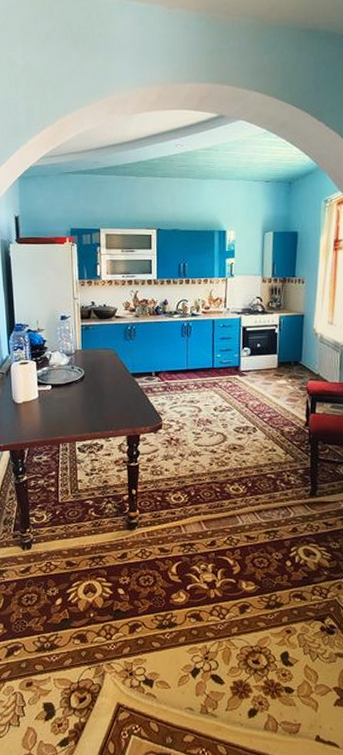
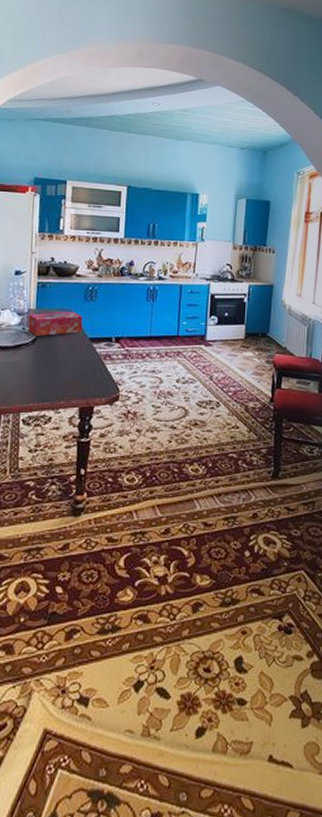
tissue box: none [76,350,125,374] -> present [28,311,83,336]

